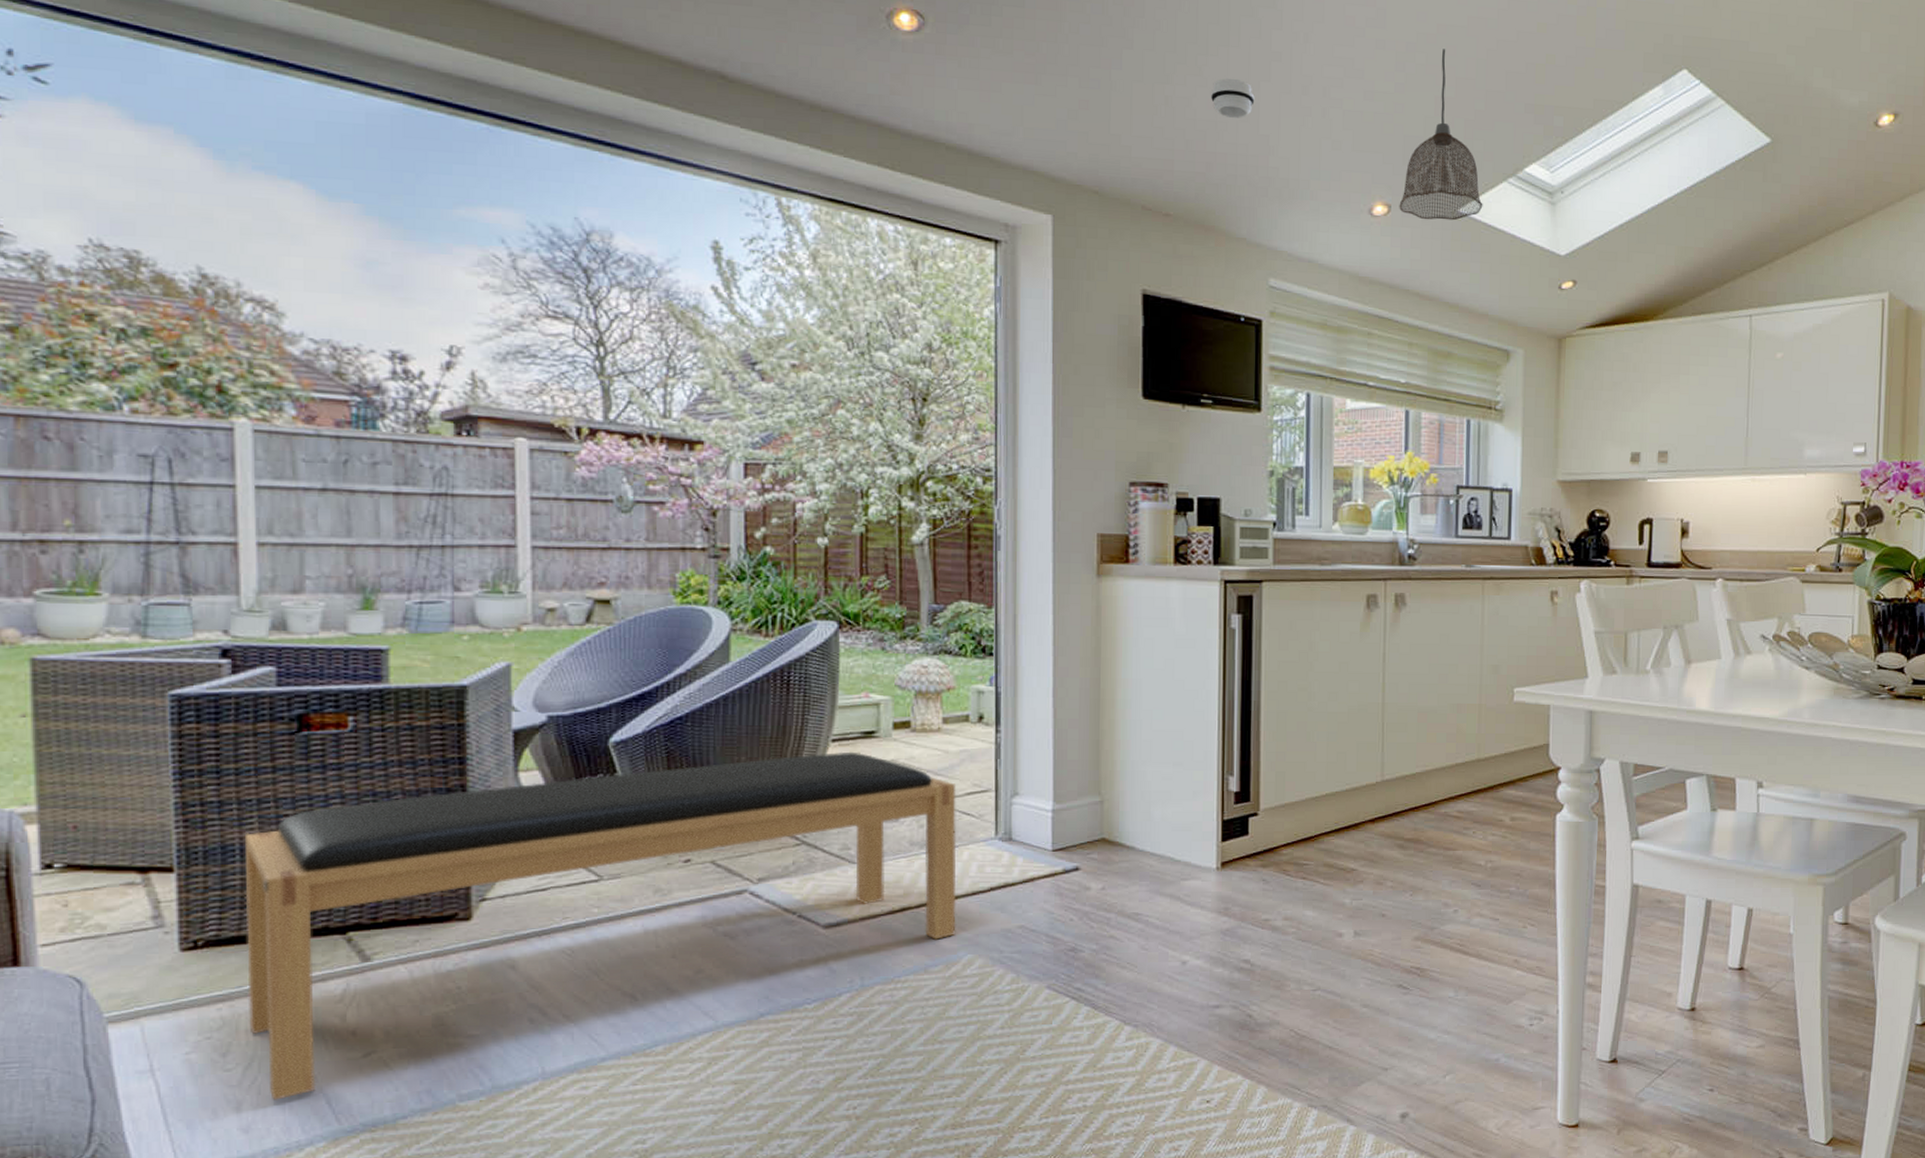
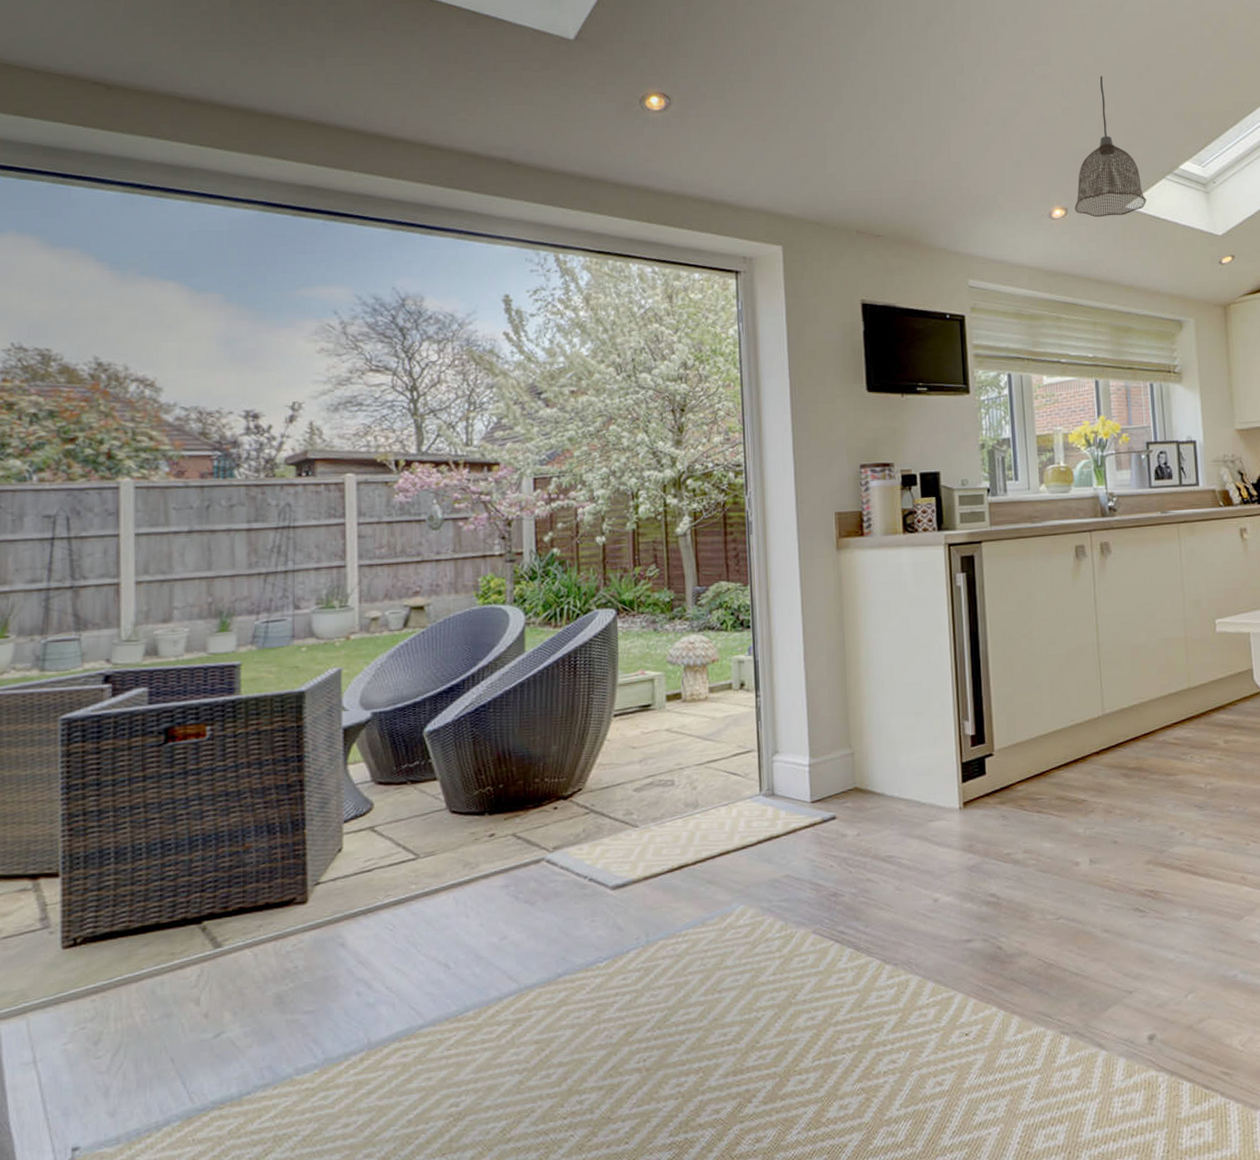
bench: present [244,751,957,1100] -> none [117,724,729,1084]
smoke detector: present [1210,78,1255,118] -> none [908,119,945,151]

